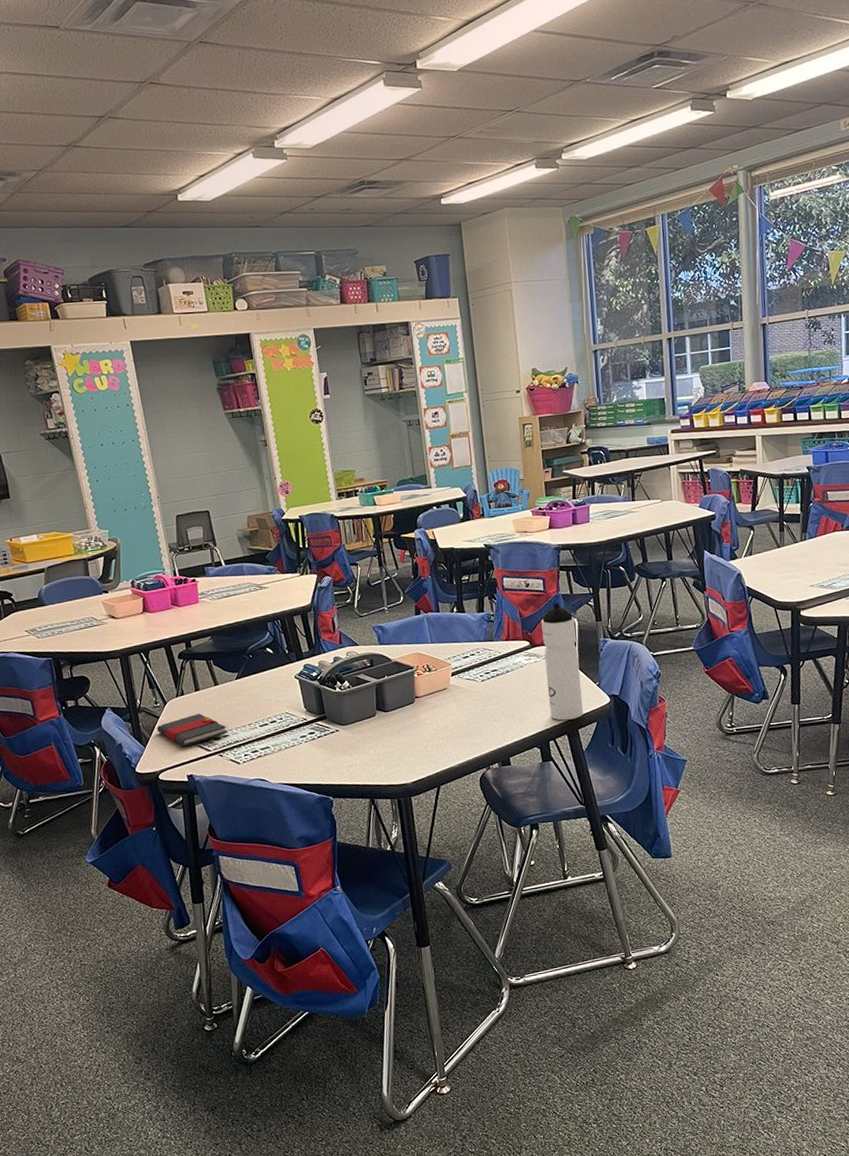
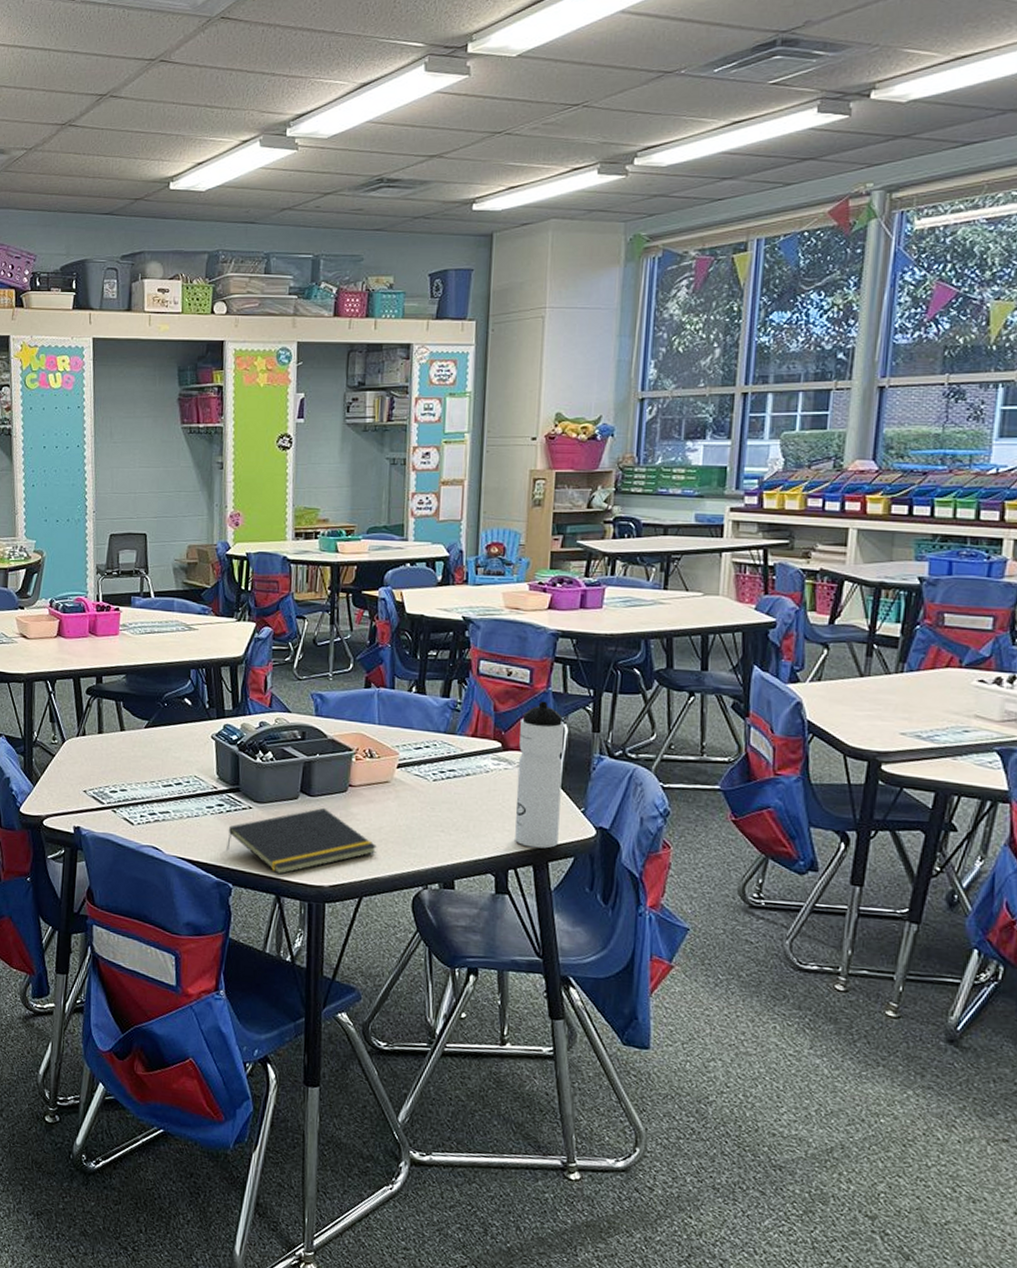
book: present [156,714,228,747] -> none [49,759,127,794]
notepad: none [321,719,446,781] -> present [227,807,378,875]

